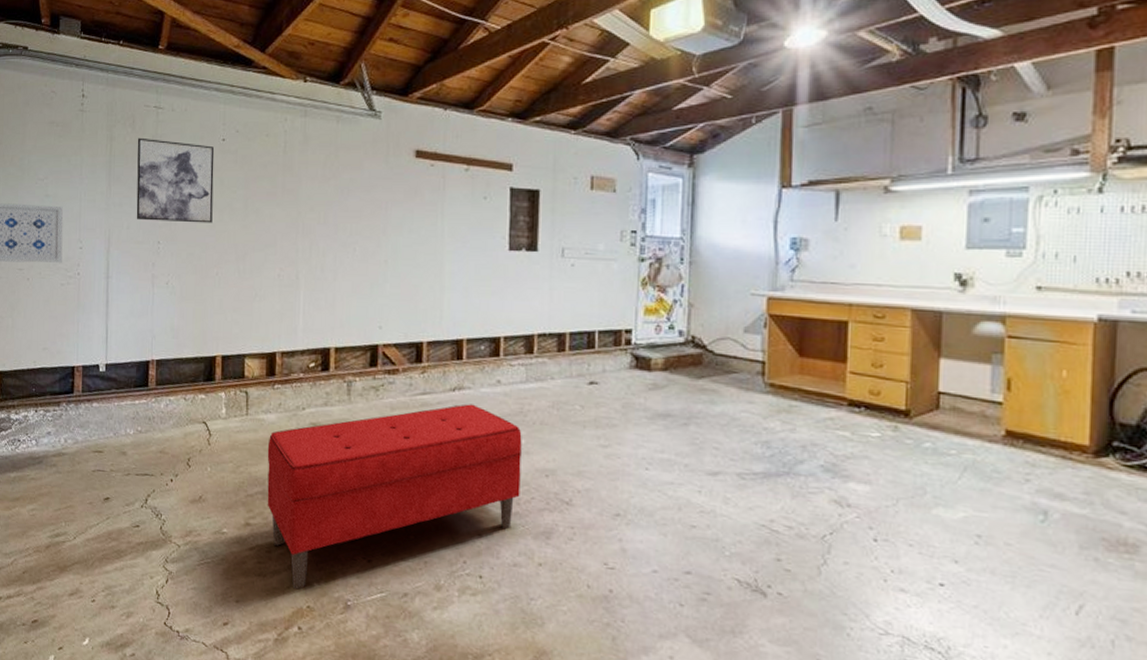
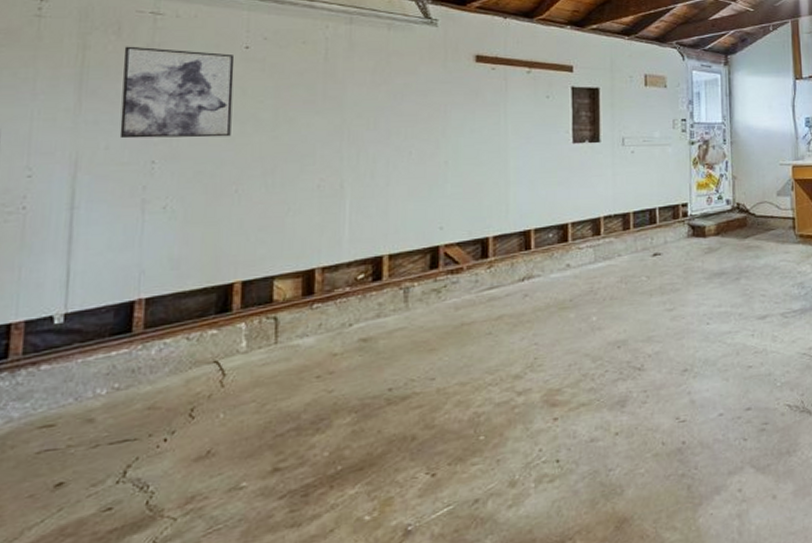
bench: present [267,404,522,590] -> none [303,291,594,531]

